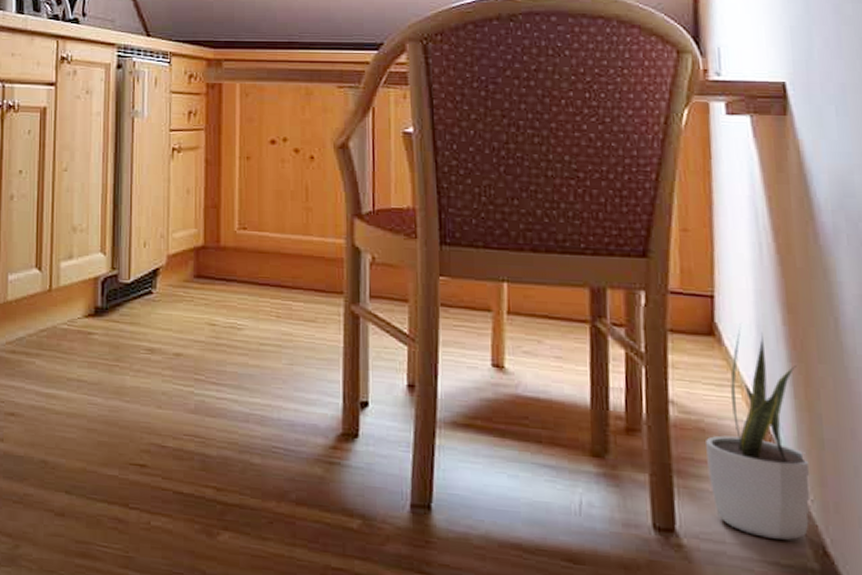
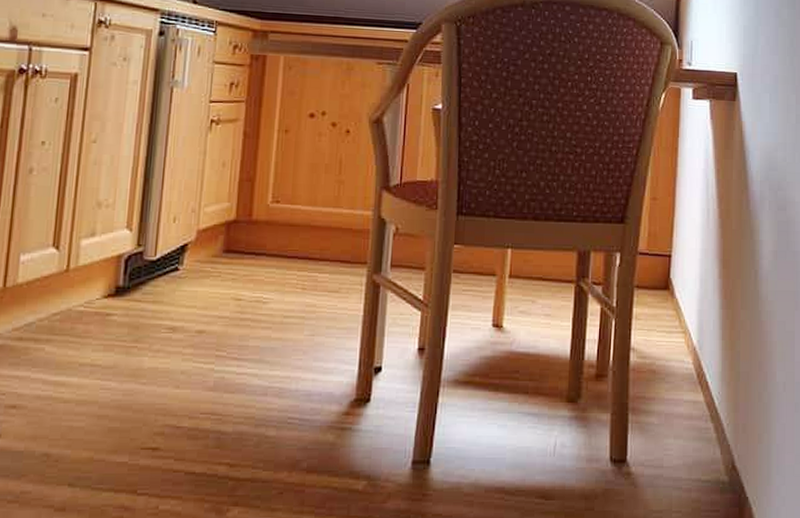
potted plant: present [706,327,813,540] -> none [655,281,728,459]

